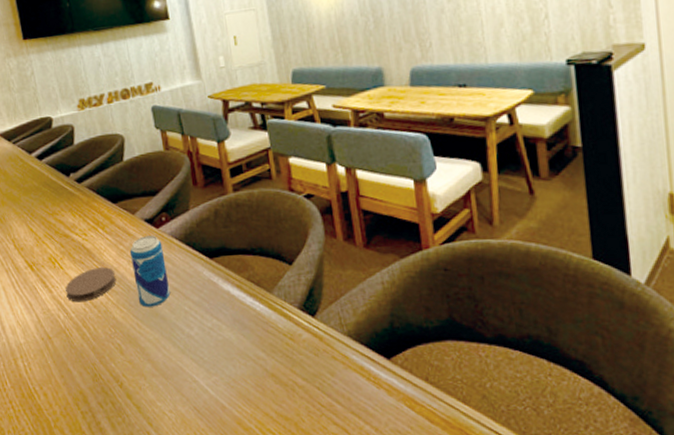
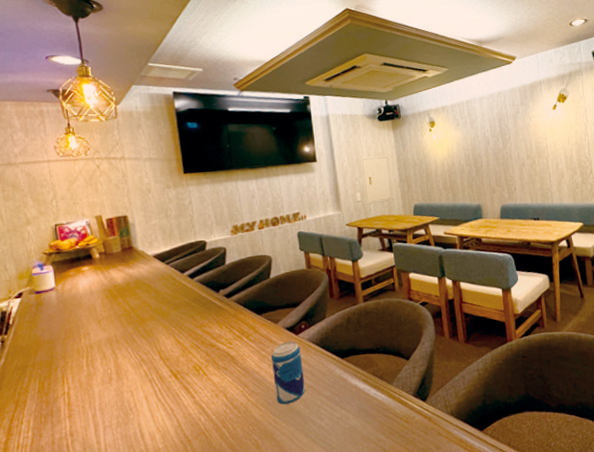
coaster: present [65,267,116,302] -> none [208,371,257,405]

